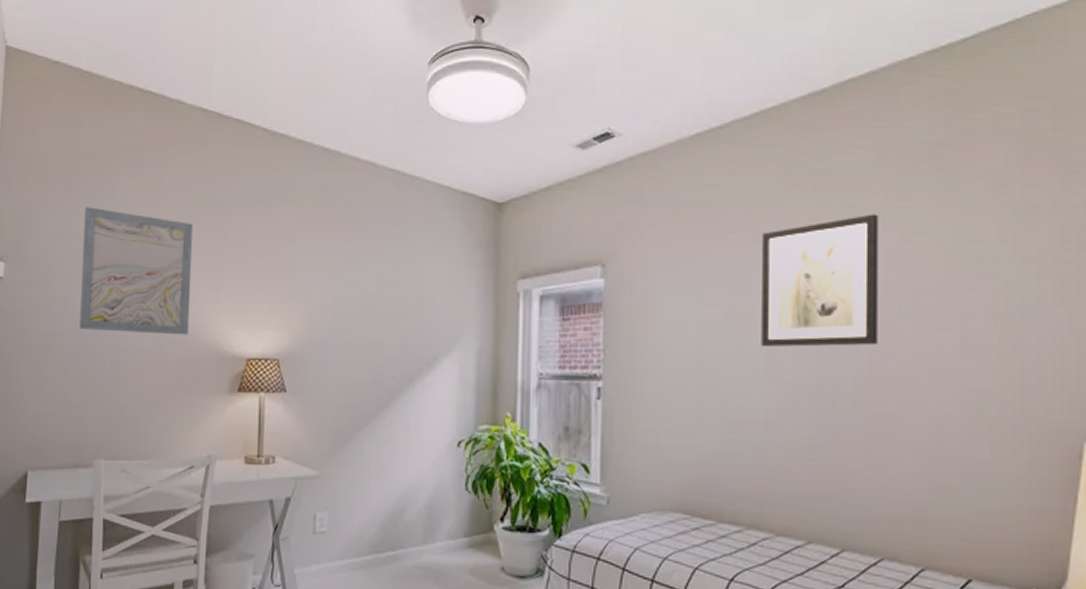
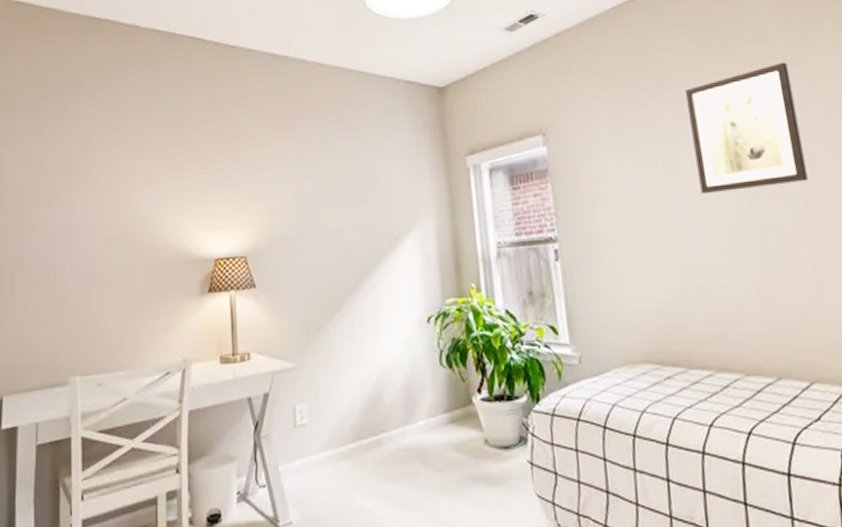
wall art: present [79,207,193,335] -> none [49,130,156,248]

